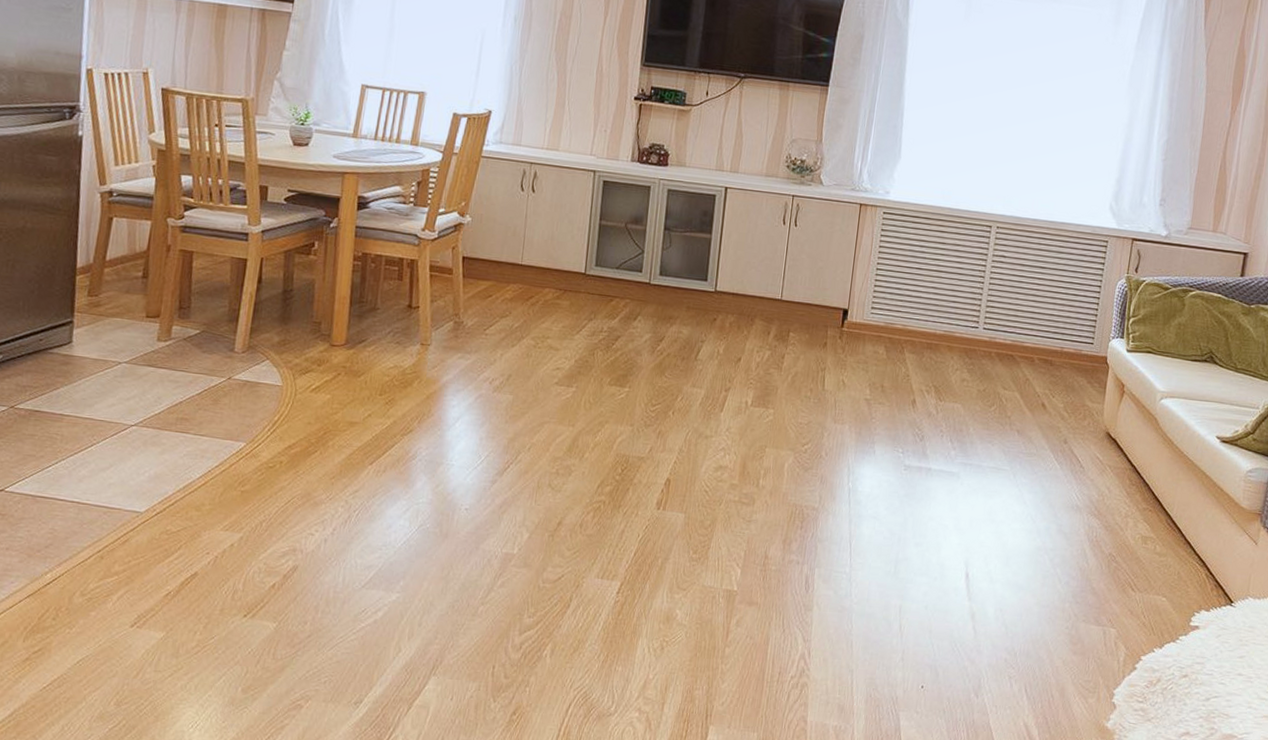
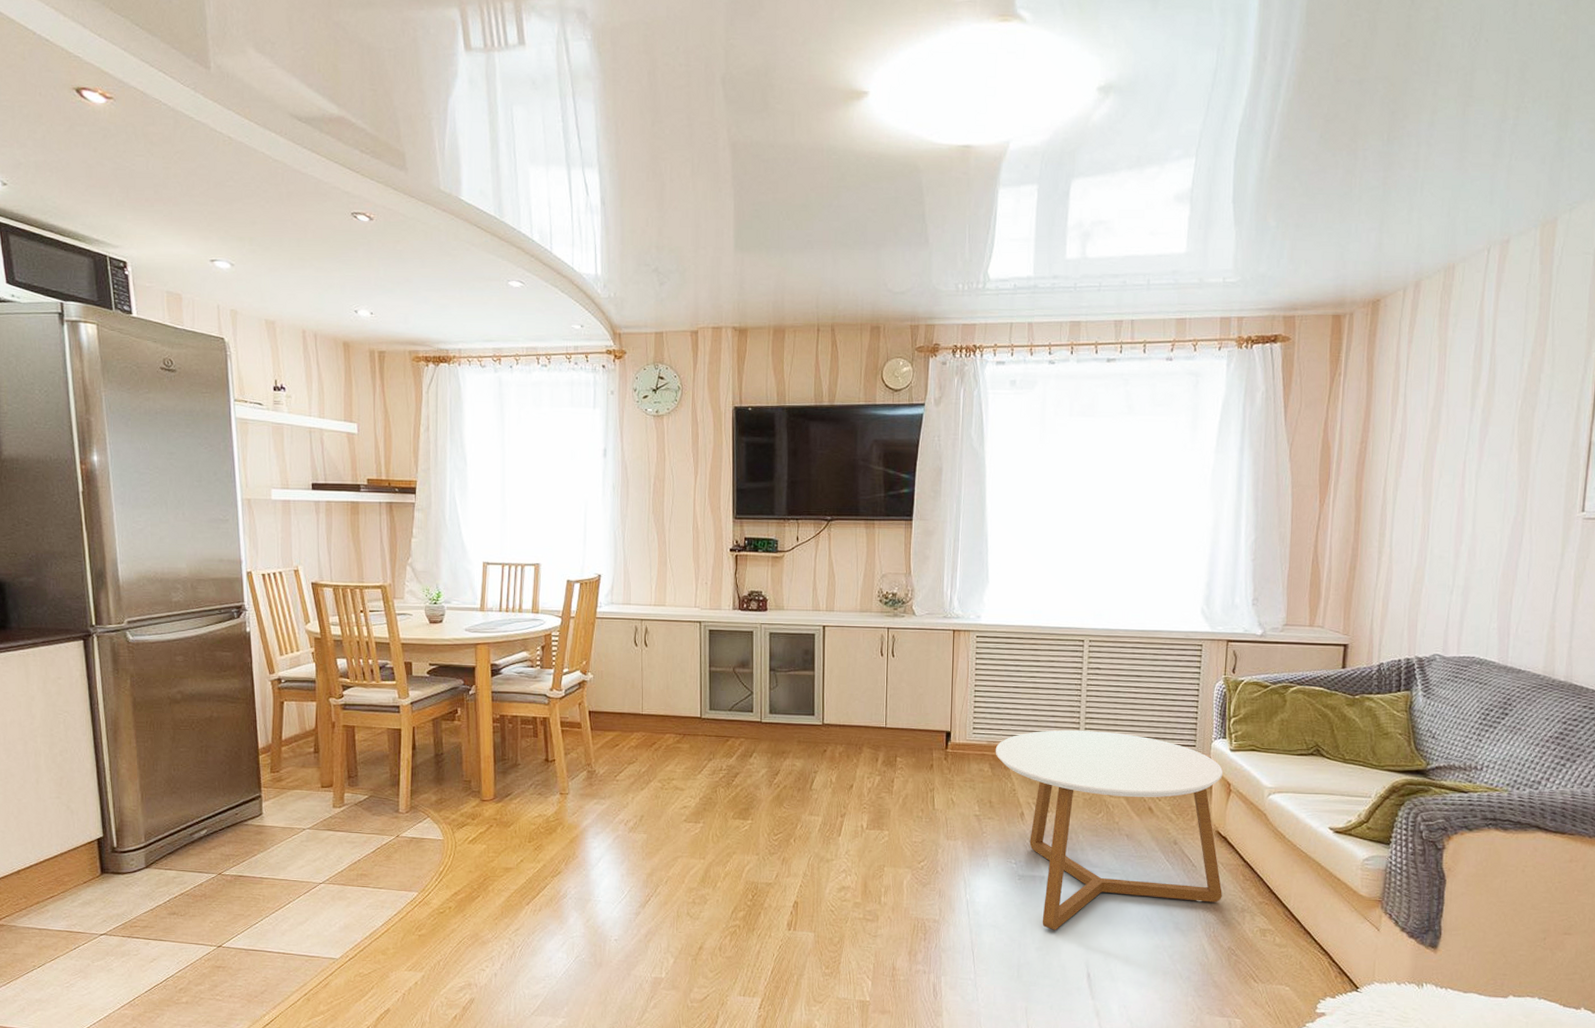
coffee table: none [892,316,1118,526] -> present [995,729,1223,930]

